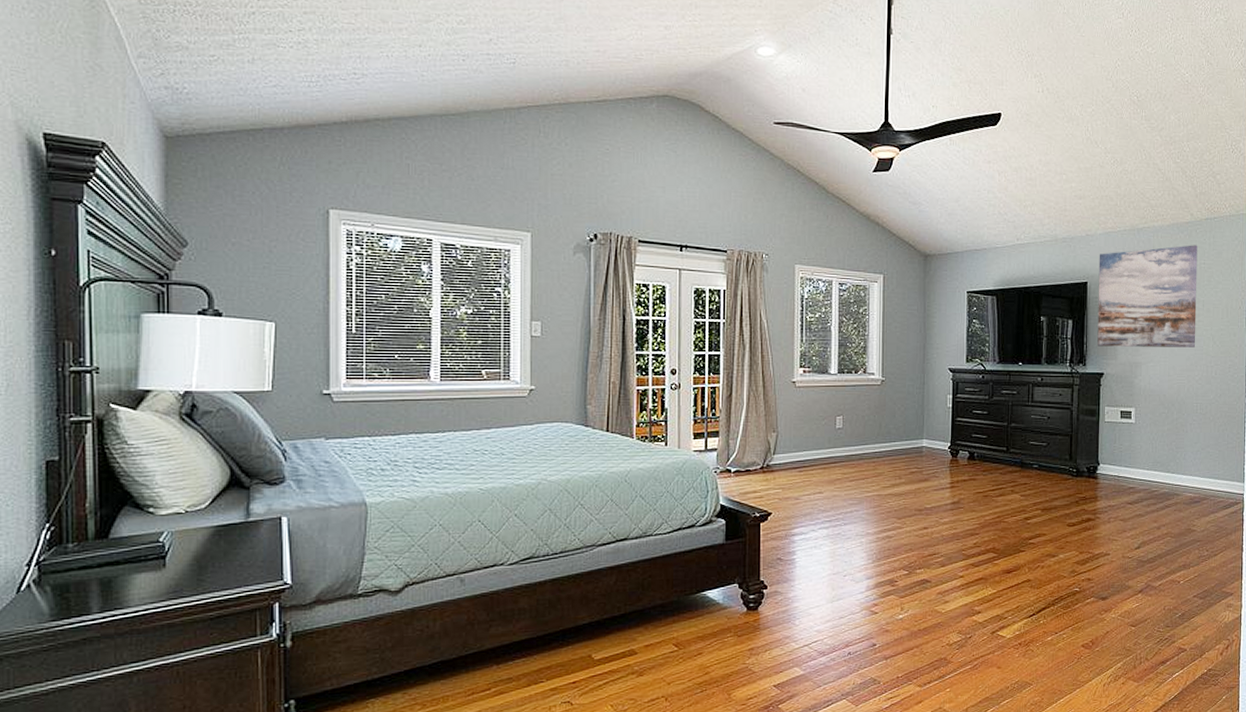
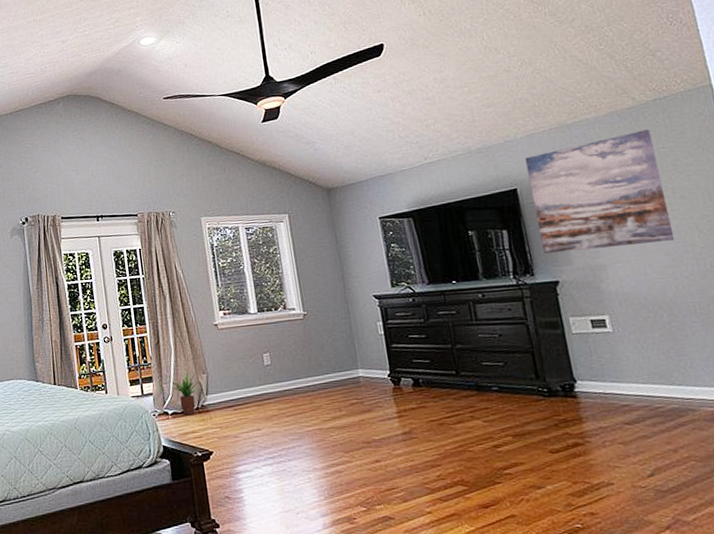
potted plant: none [737,429,769,475] -> present [171,372,201,416]

